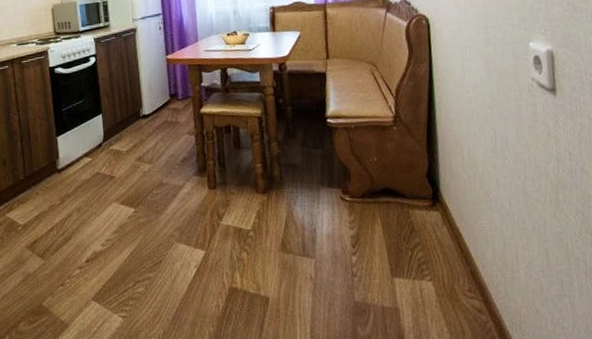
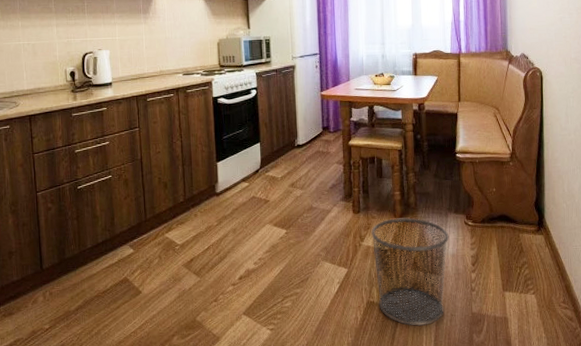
waste bin: none [230,193,323,316] -> present [371,217,449,326]

